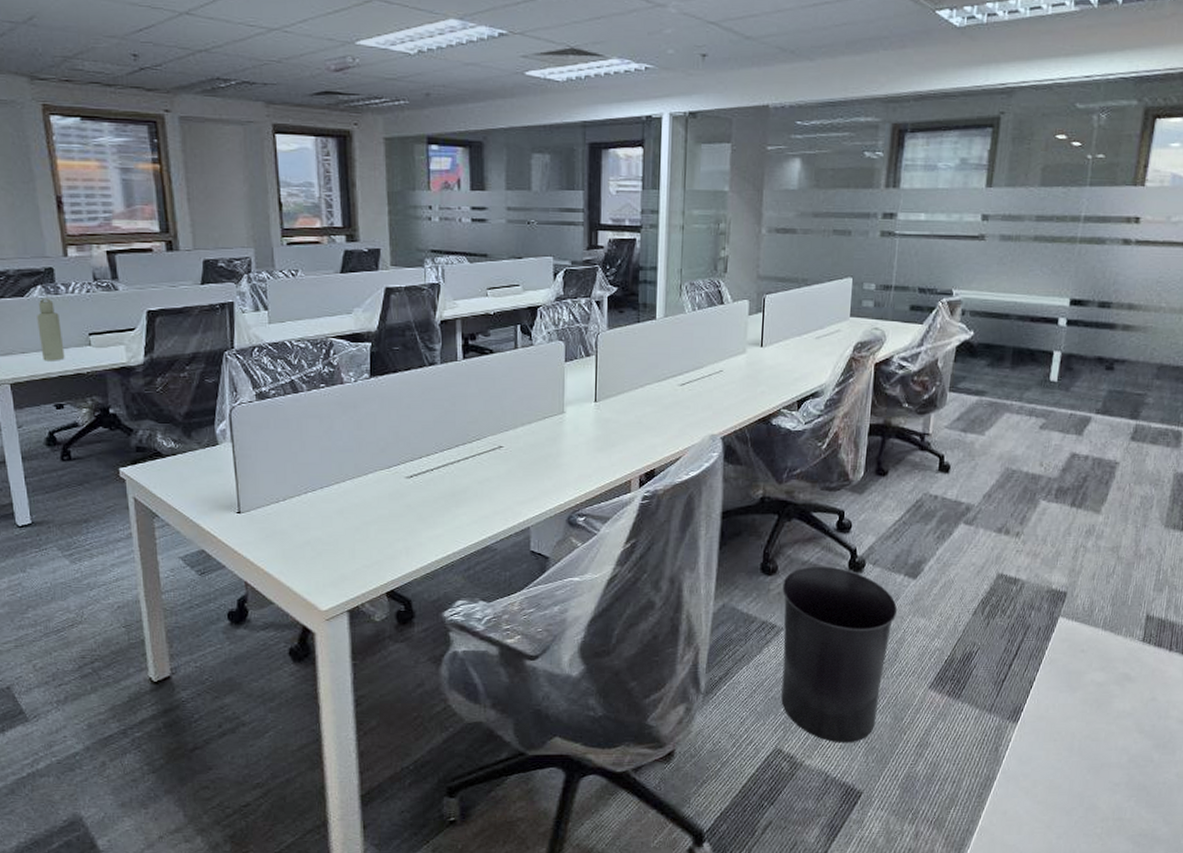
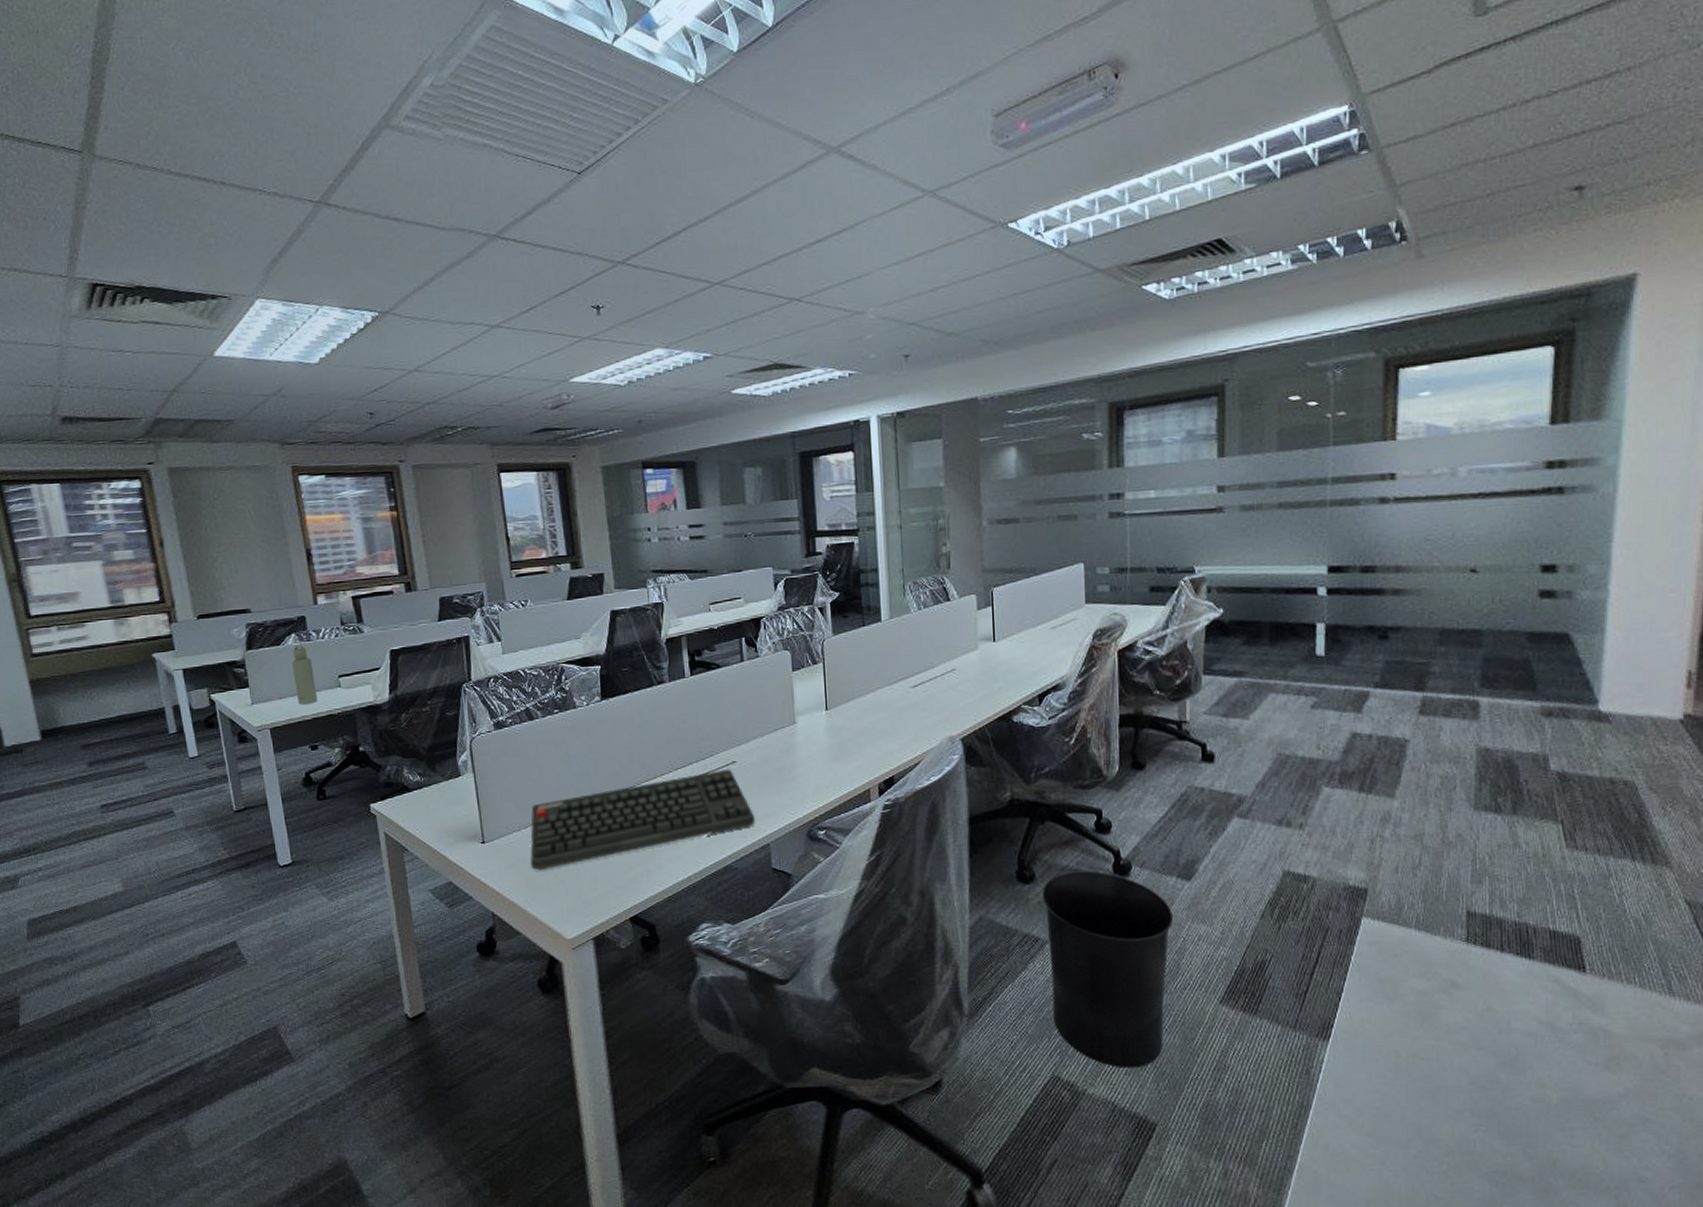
computer keyboard: none [288,453,518,543] -> present [530,769,756,871]

